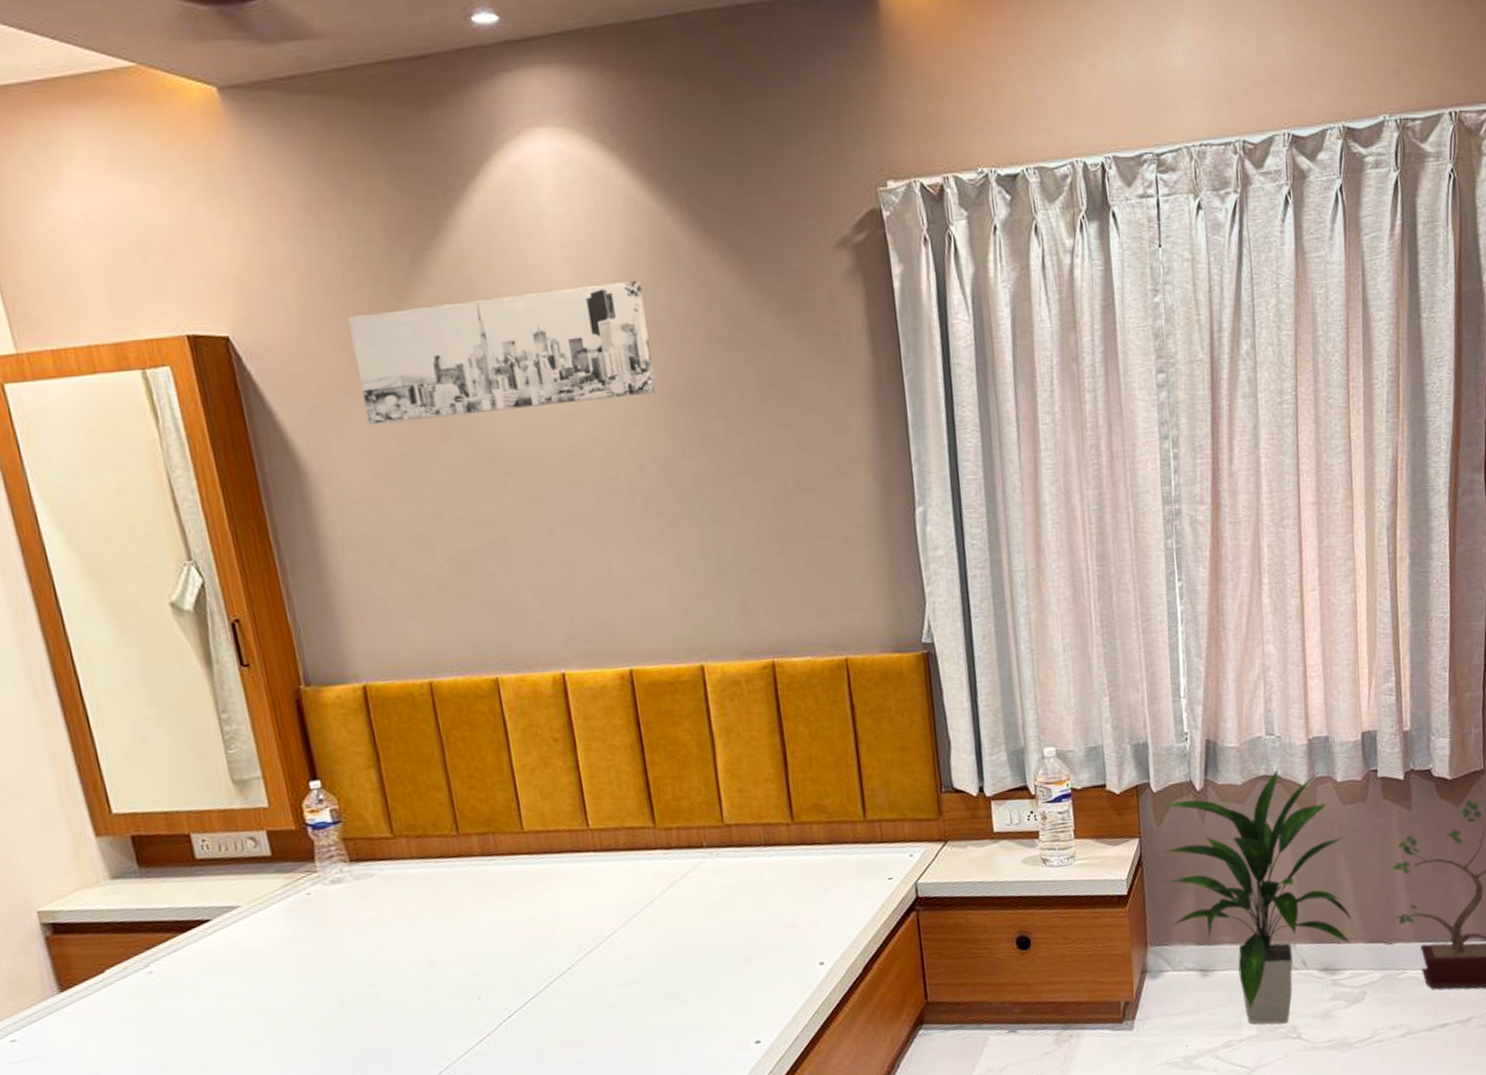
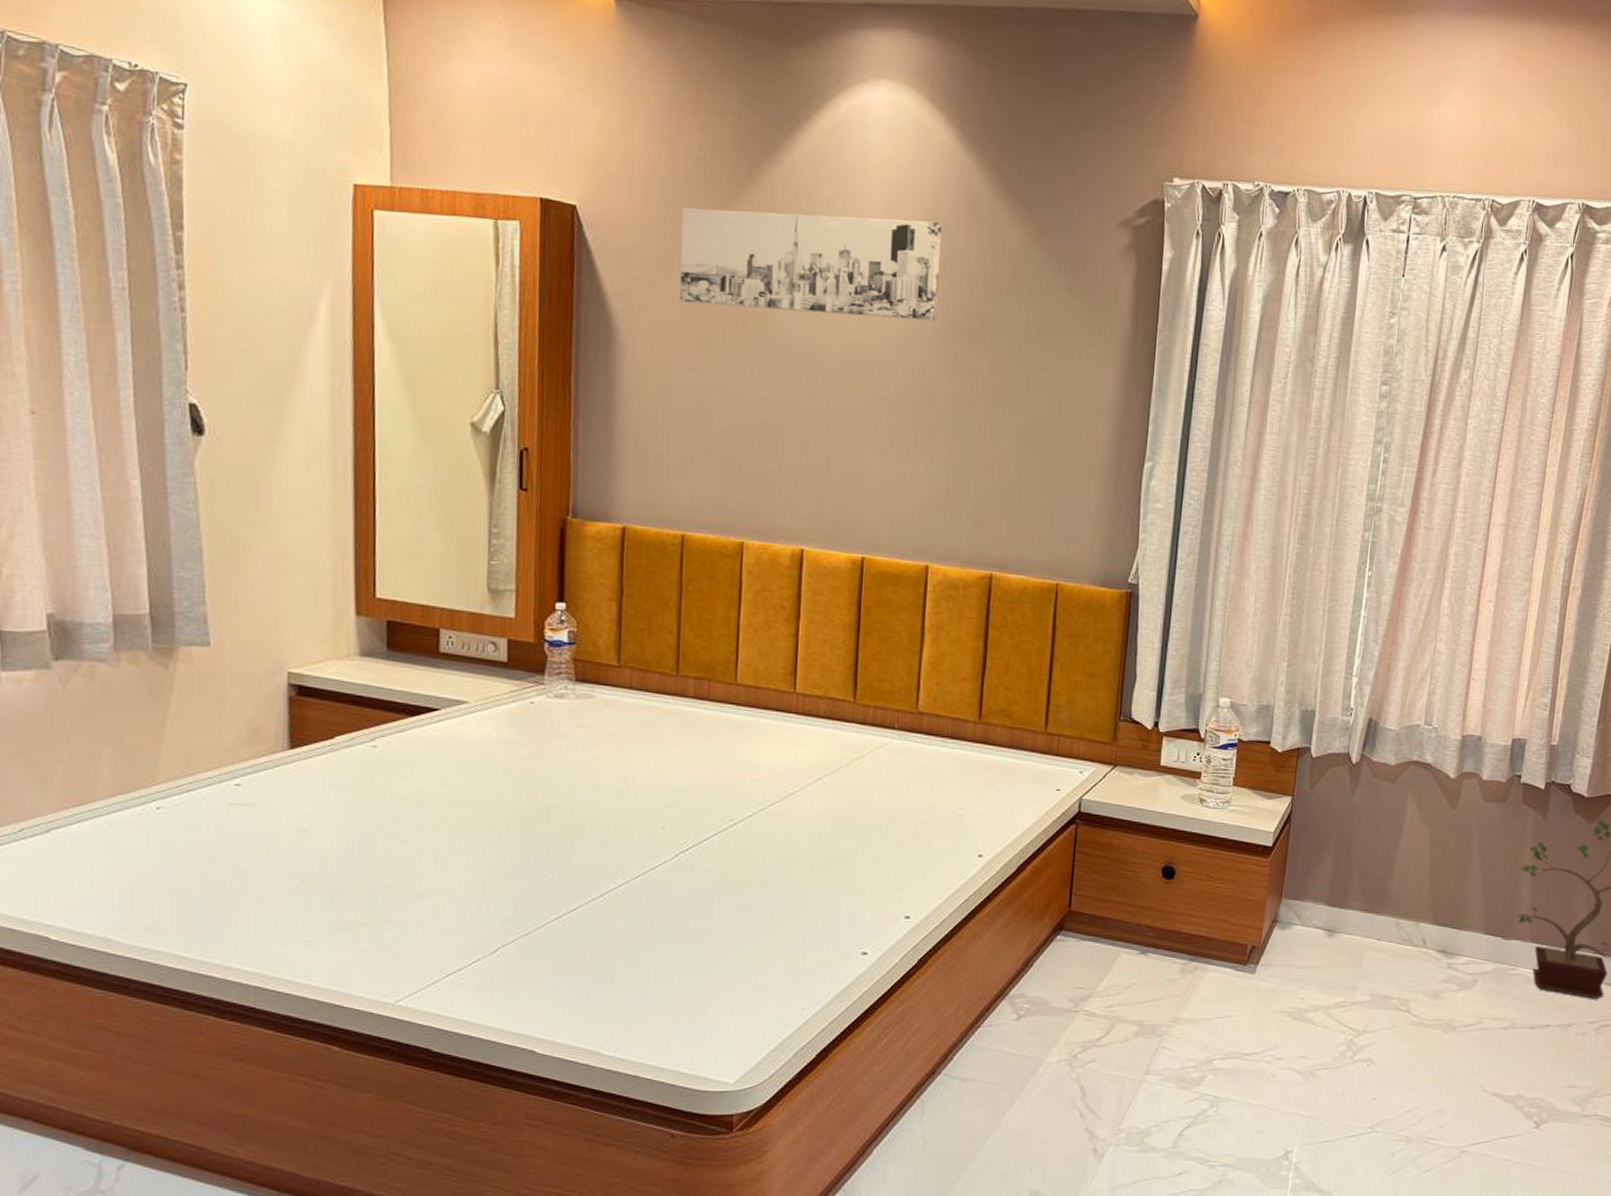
indoor plant: present [1158,767,1353,1024] -> none [1307,756,1481,995]

